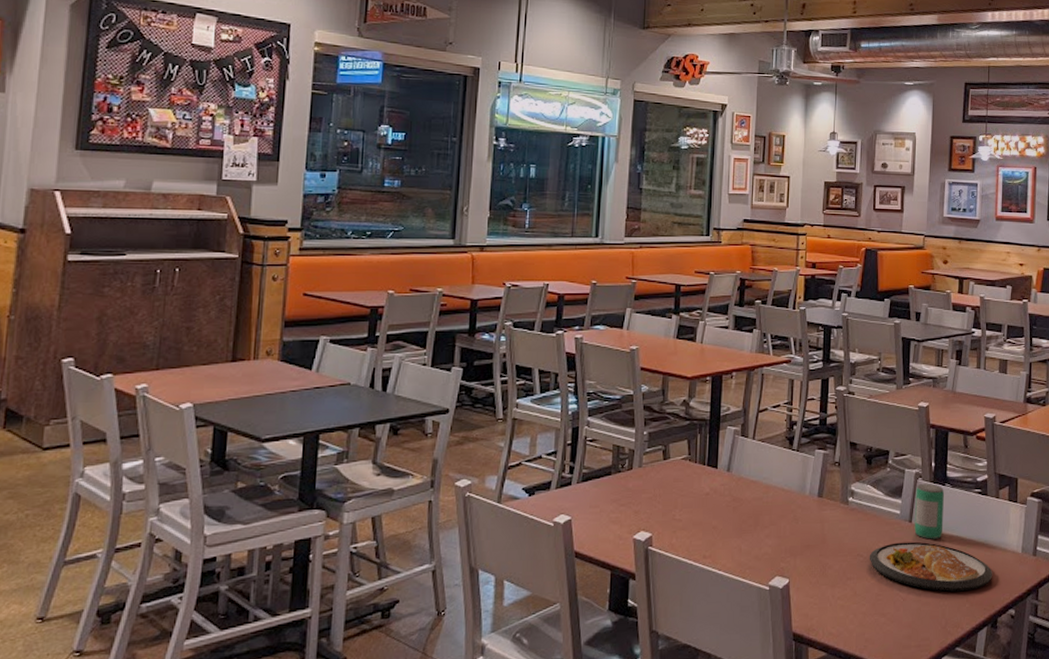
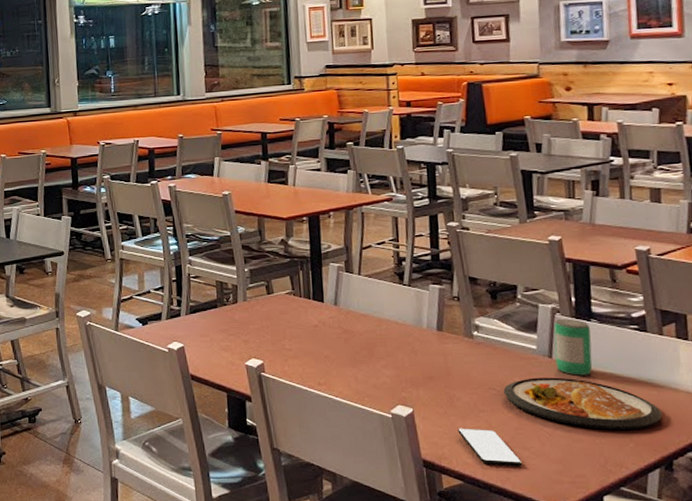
smartphone: none [827,597,879,635] -> present [458,428,523,467]

